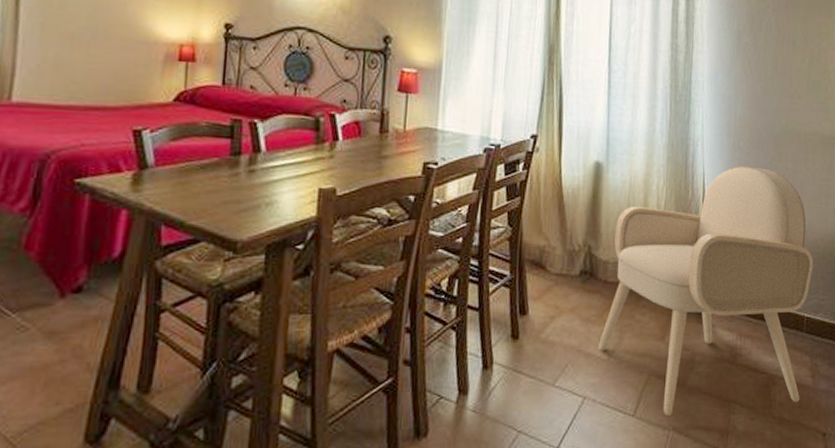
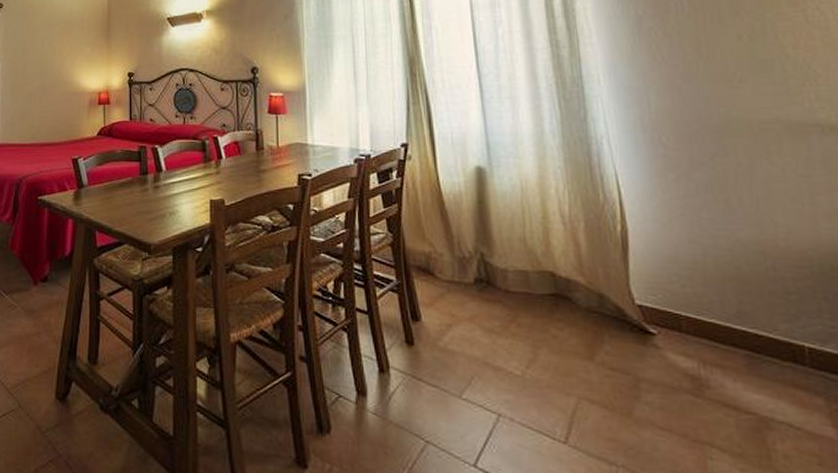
armchair: present [597,165,814,416] -> none [507,163,818,457]

